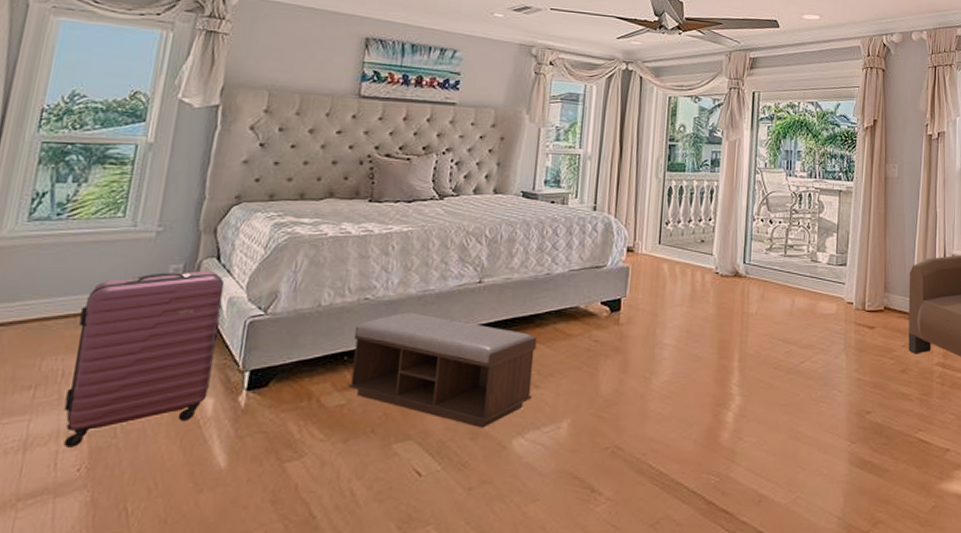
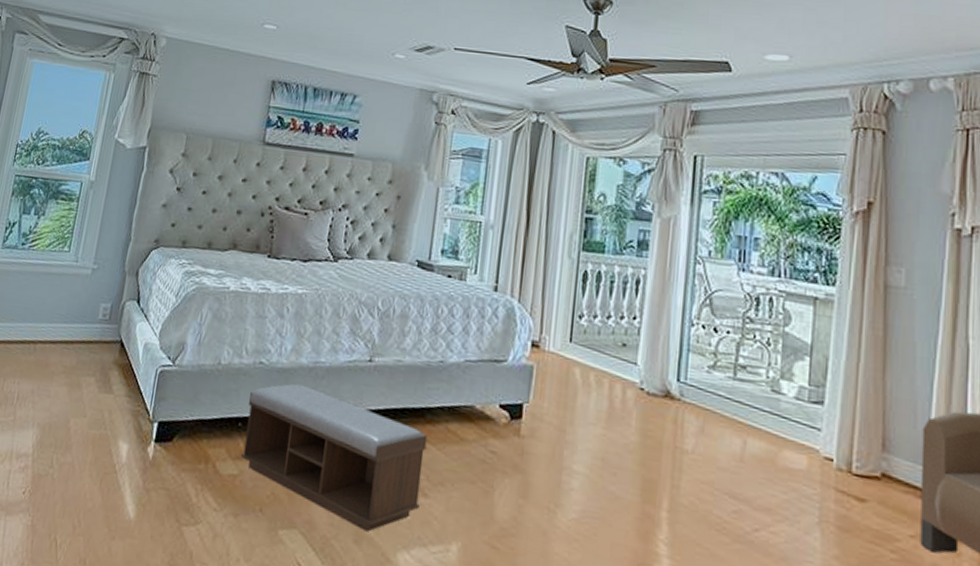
suitcase: present [63,271,226,448] -> none [14,310,142,470]

